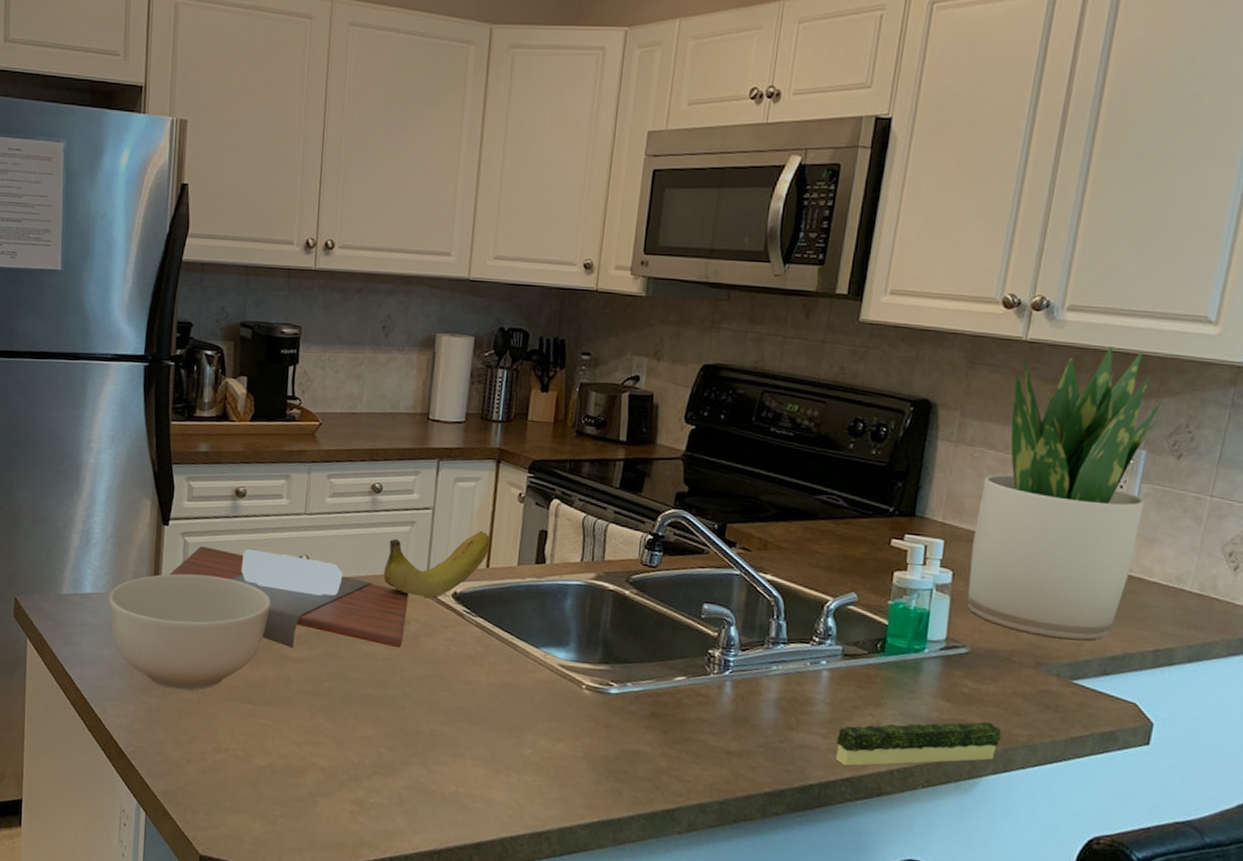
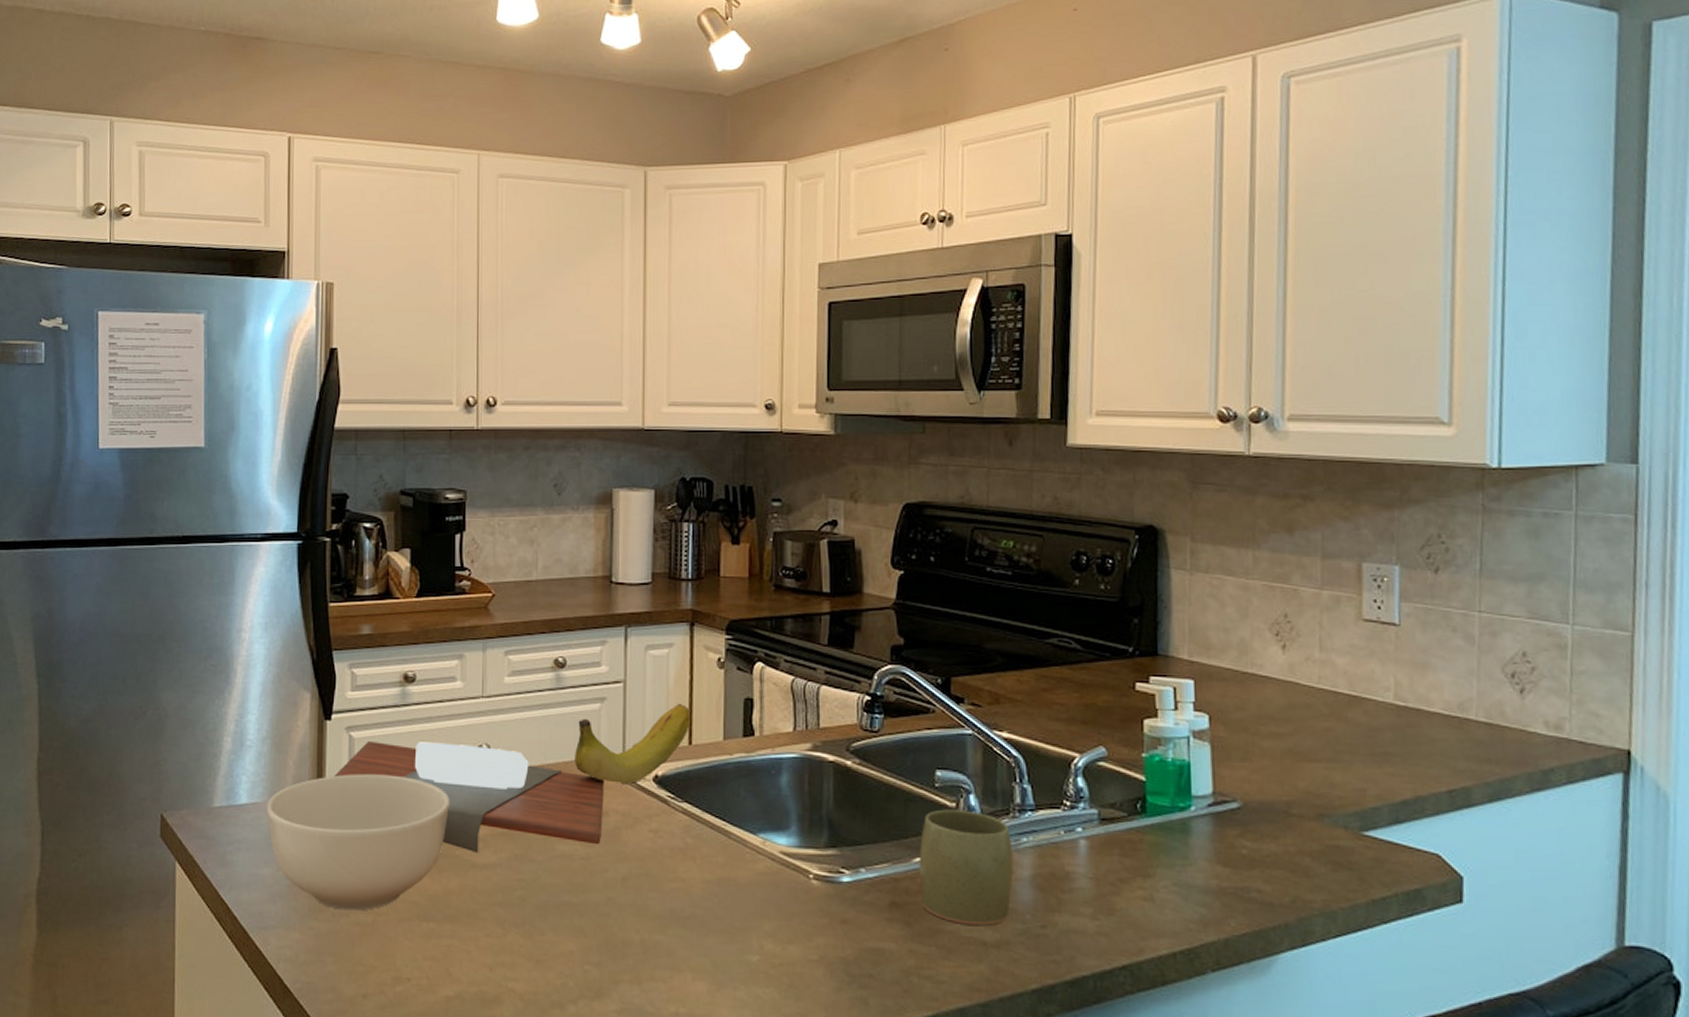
mug: none [678,637,763,738] -> present [918,809,1014,926]
sponge: present [835,722,1002,766] -> none [1107,888,1293,951]
planter: present [966,346,1163,641] -> none [1225,456,1410,785]

